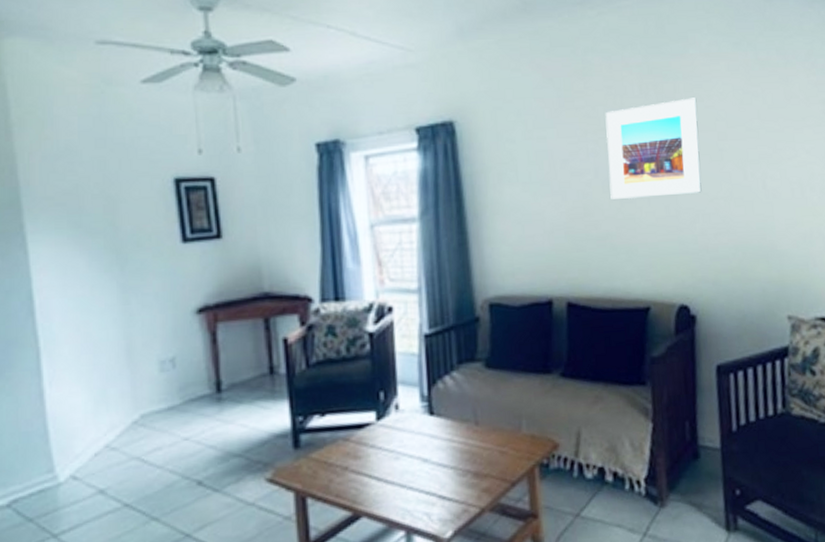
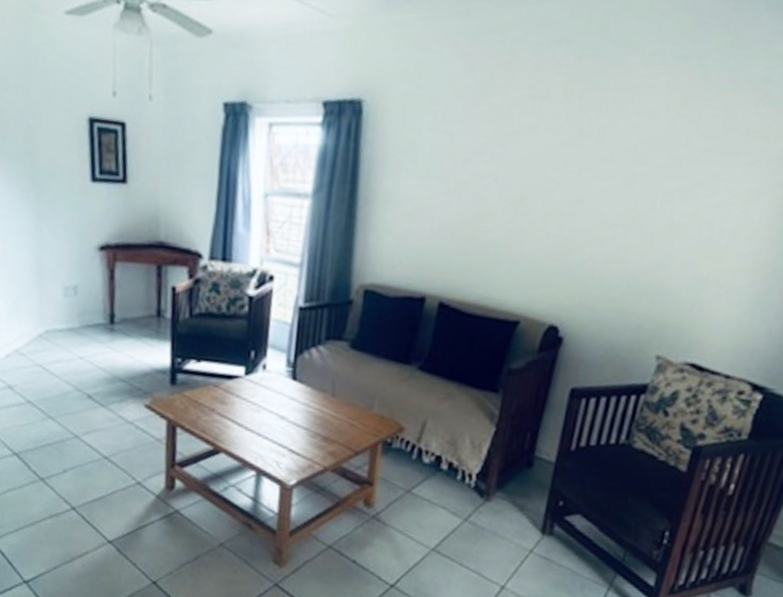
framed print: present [605,97,702,199] -> none [506,112,624,217]

